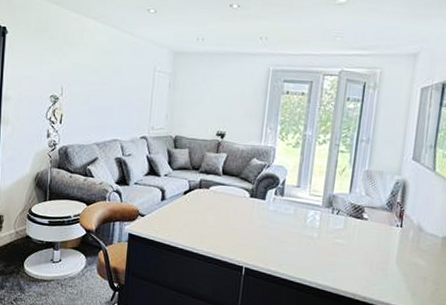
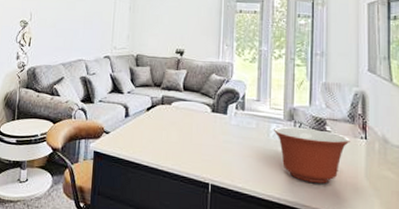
mixing bowl: none [311,213,386,269] -> present [274,127,350,183]

